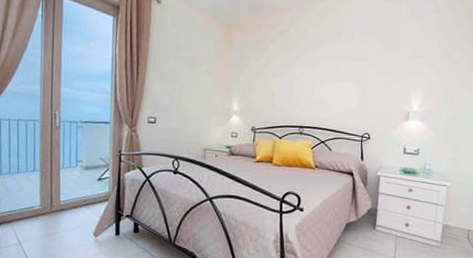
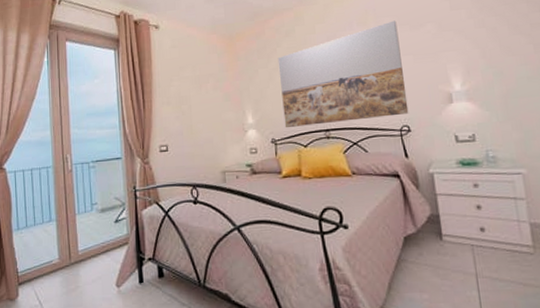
wall art: none [265,39,379,124] -> present [277,20,409,129]

